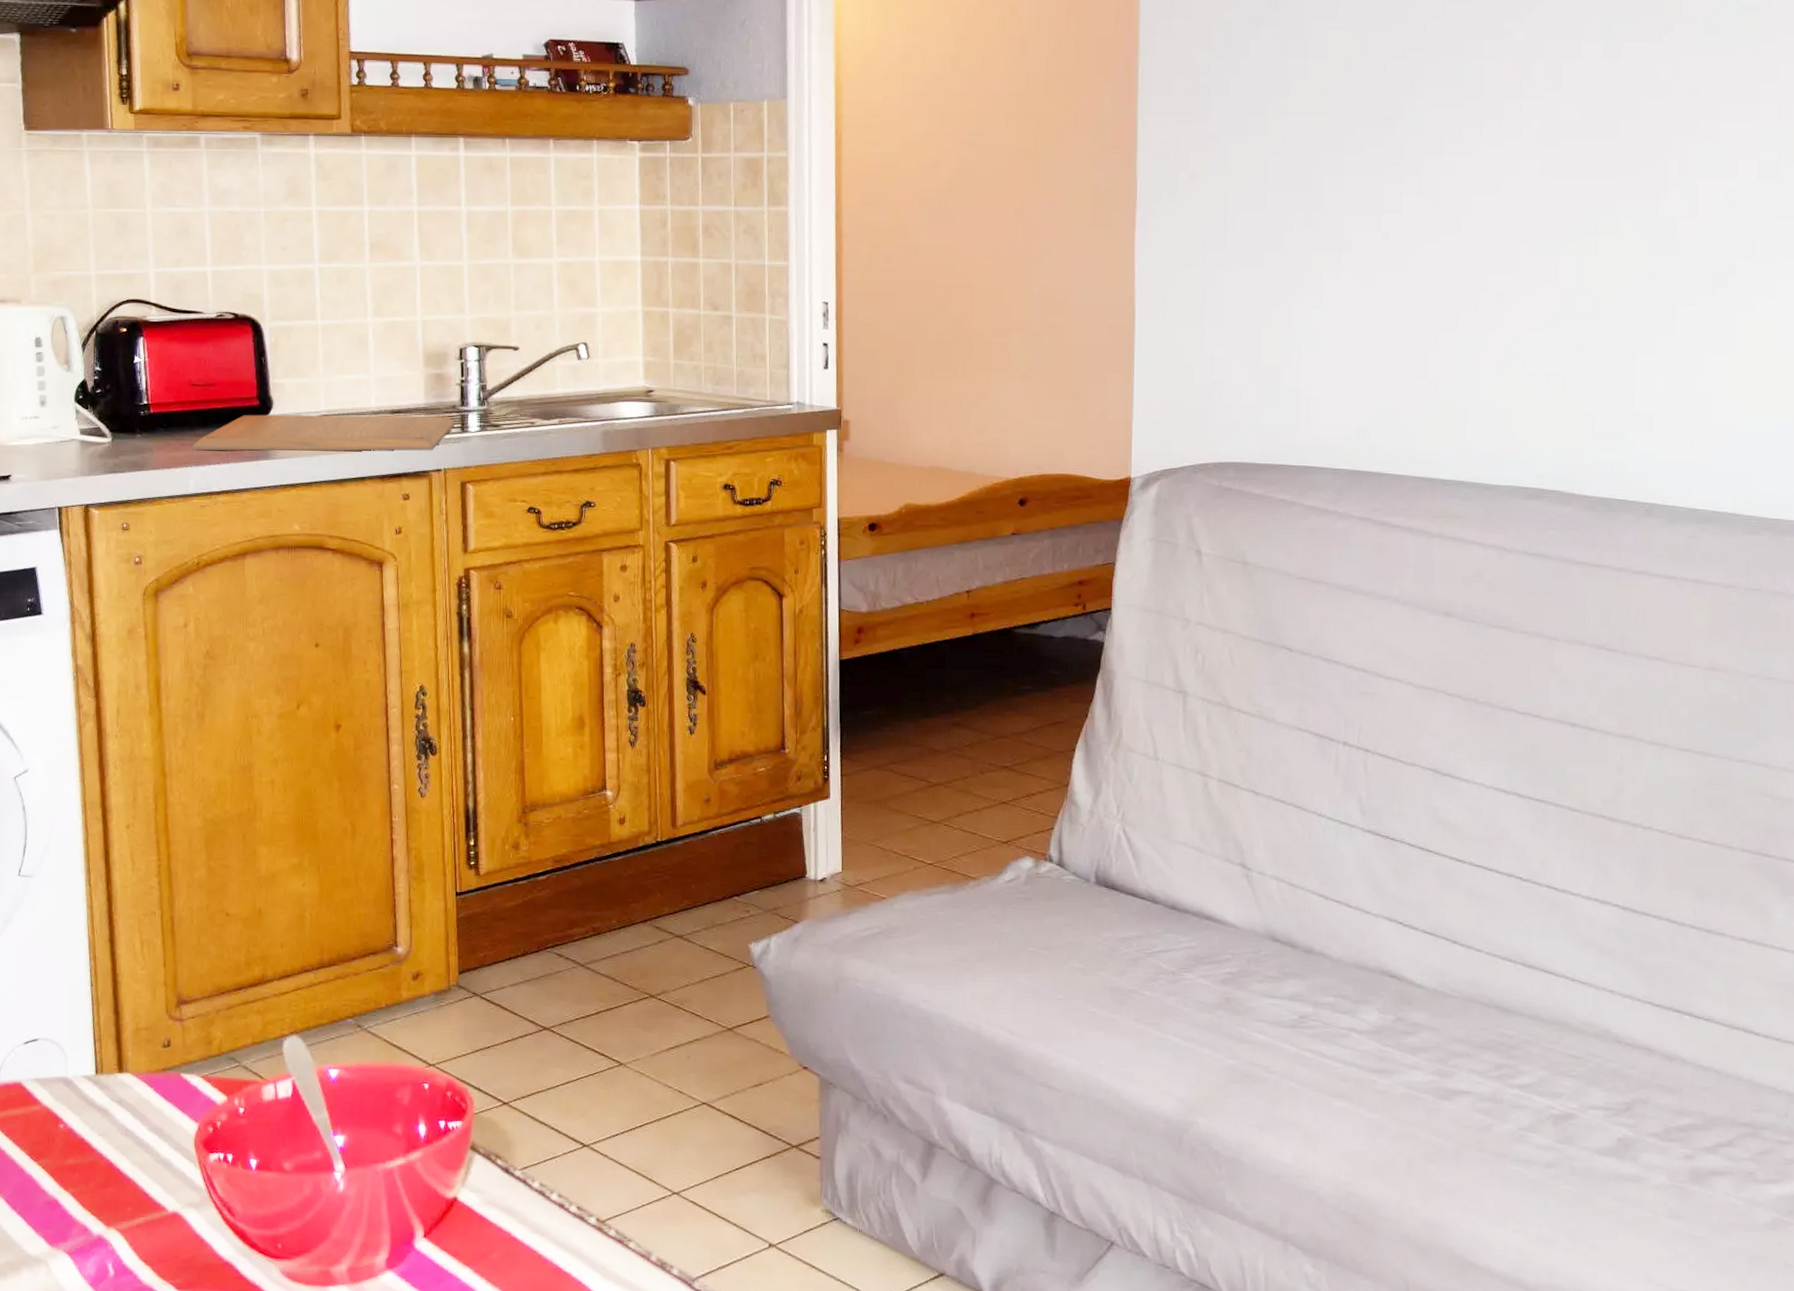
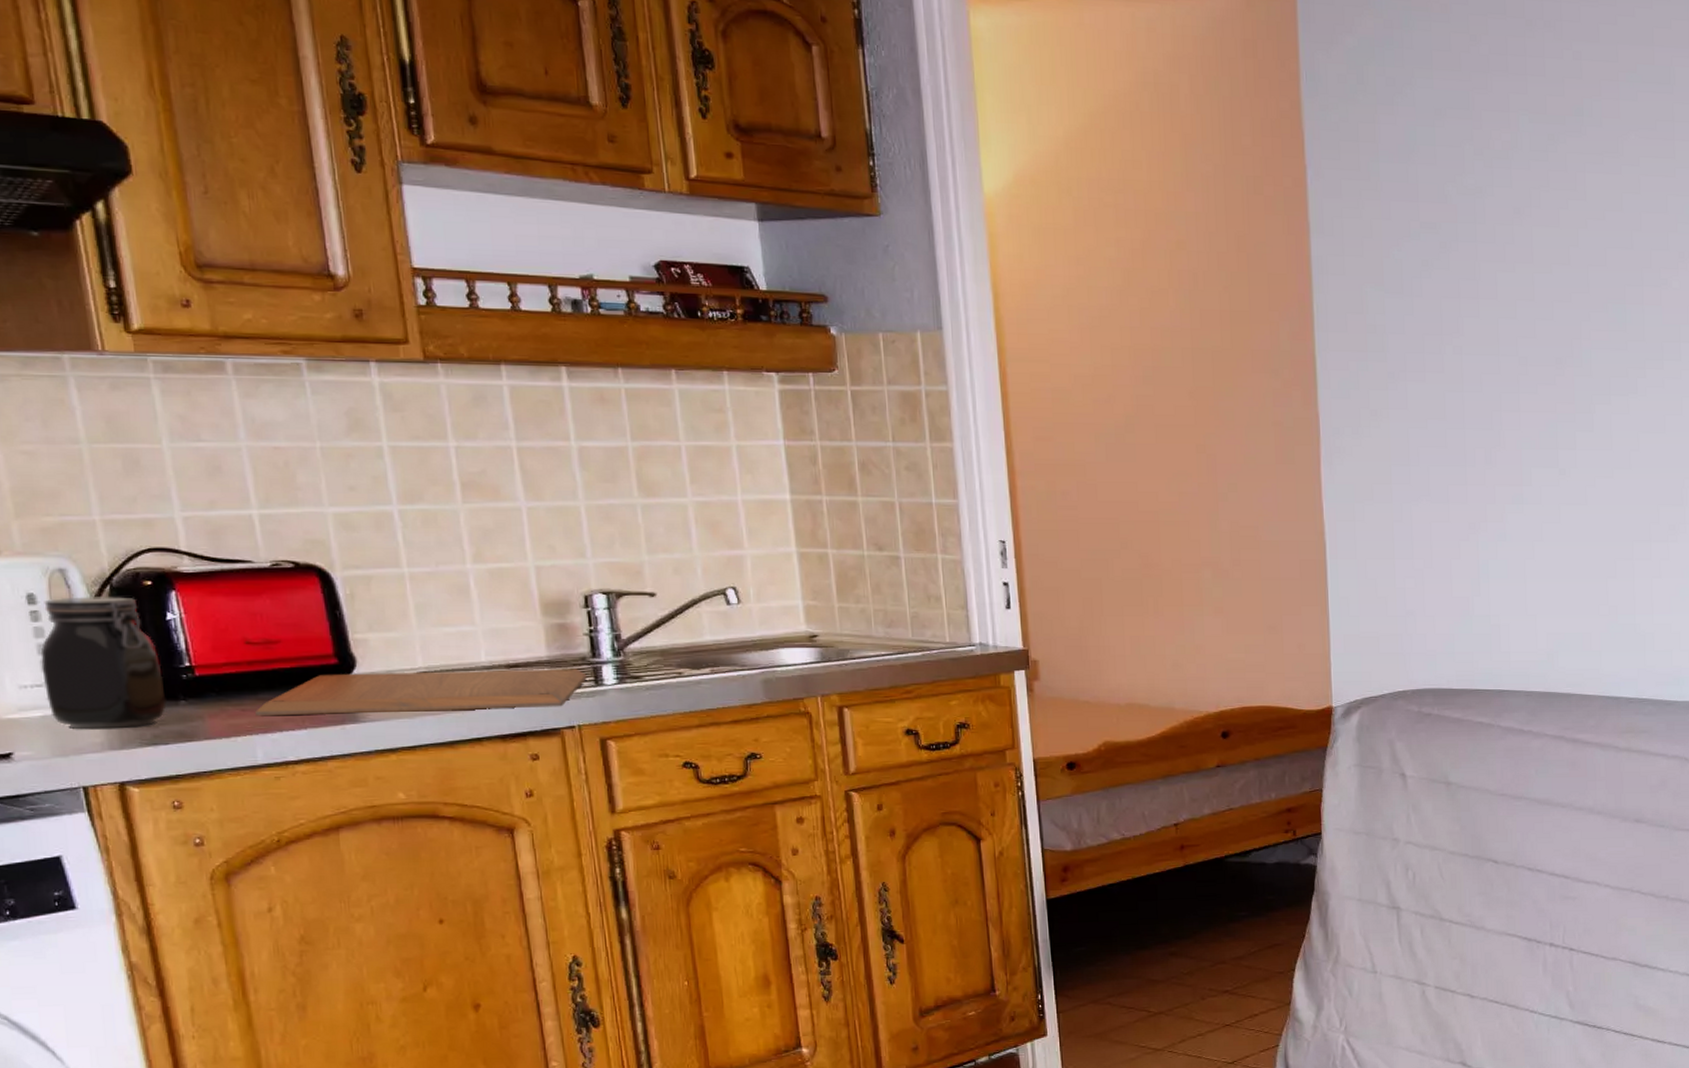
jar: none [39,341,127,458] -> present [40,597,167,730]

